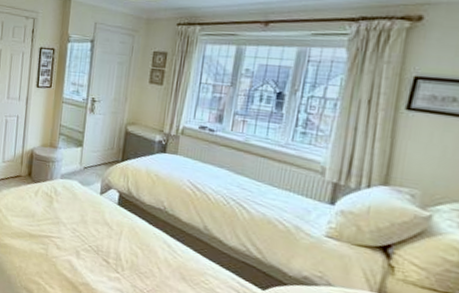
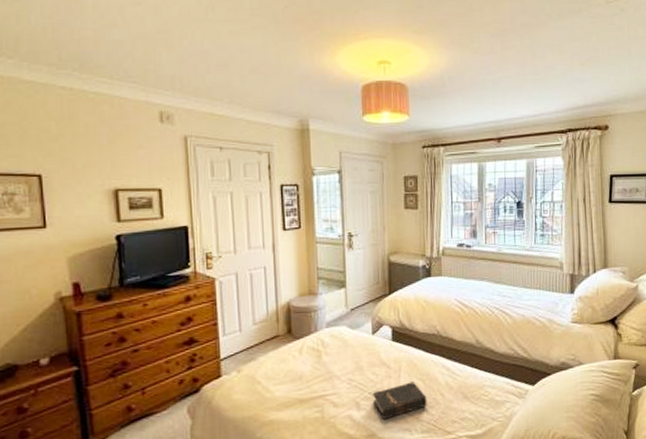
hardback book: none [91,246,143,276] -> present [373,382,427,420]

